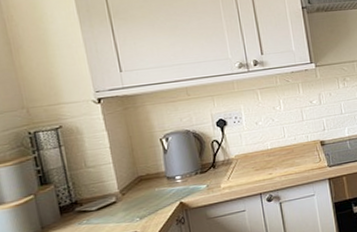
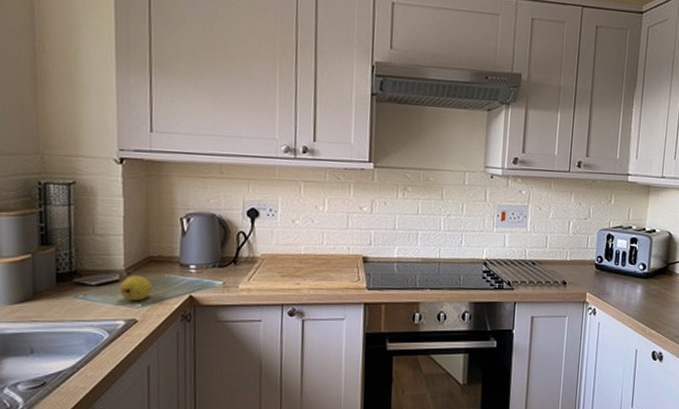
fruit: none [117,194,147,217] -> present [119,275,153,302]

